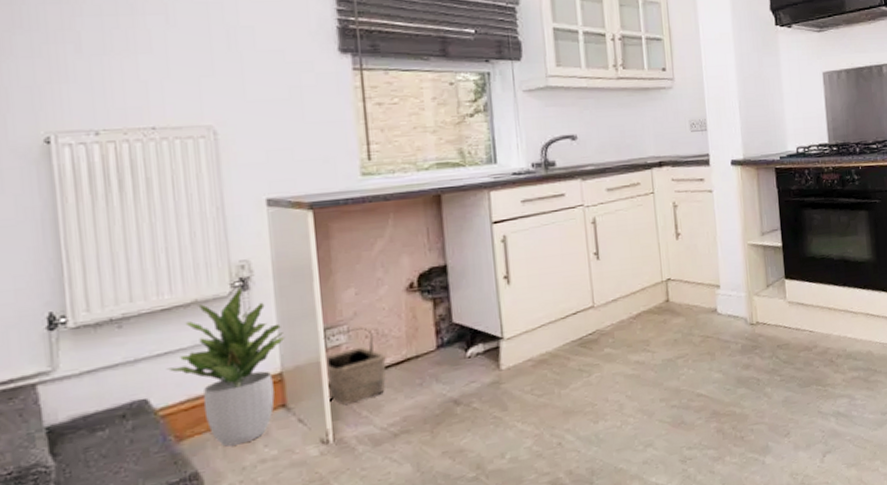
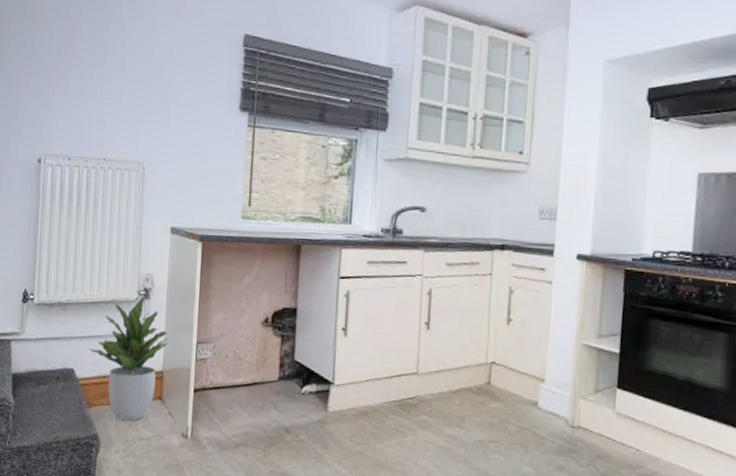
basket: present [322,327,386,405] -> none [192,346,239,410]

